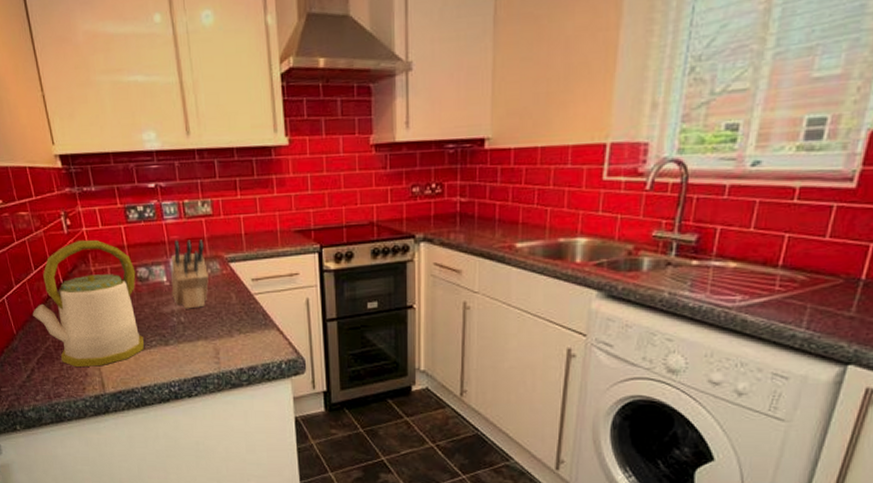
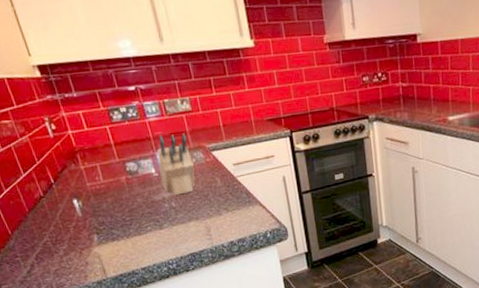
kettle: present [33,239,145,368] -> none [26,141,140,258]

